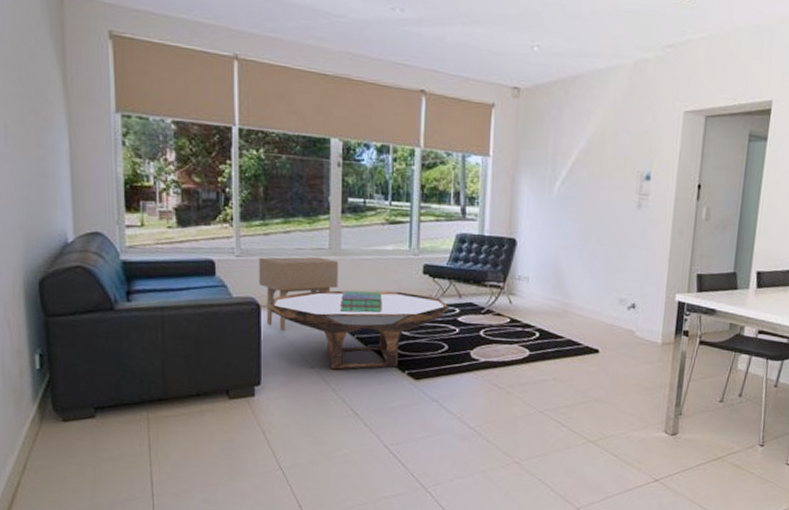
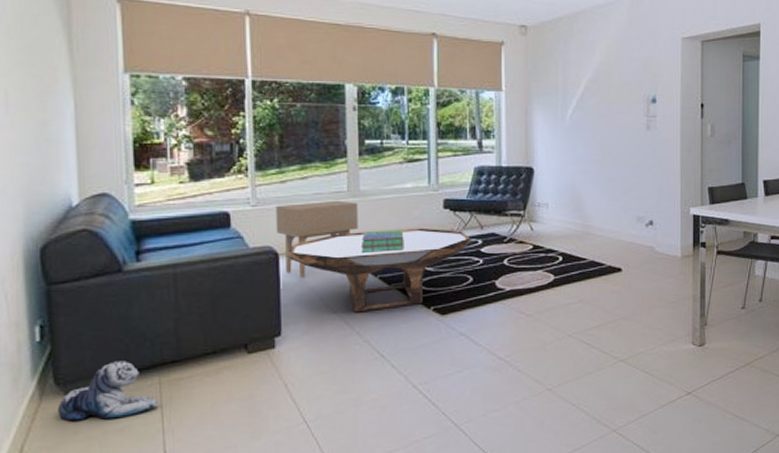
plush toy: none [56,394,146,448] -> present [57,361,158,421]

